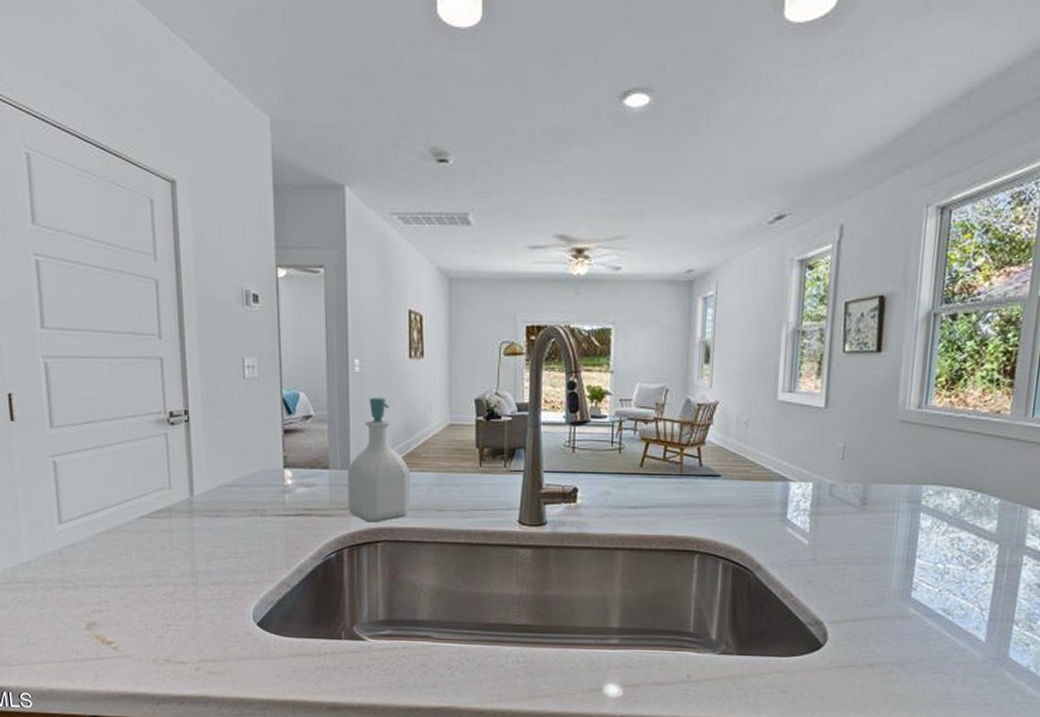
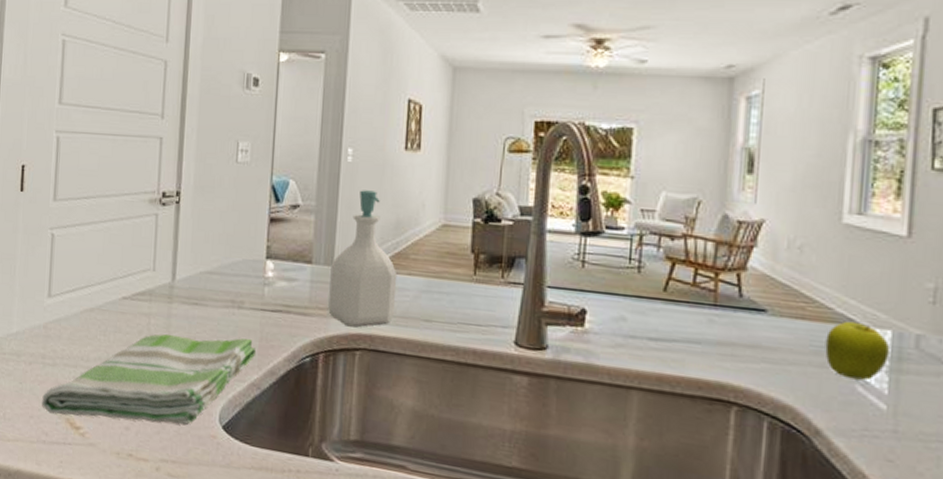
dish towel: none [67,543,282,633] -> present [42,334,256,425]
fruit: none [764,478,812,523] -> present [825,321,891,381]

